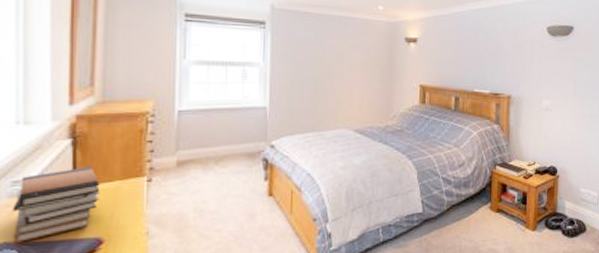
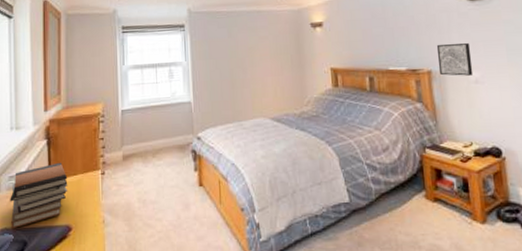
wall art: none [517,72,546,103] -> present [436,42,474,76]

